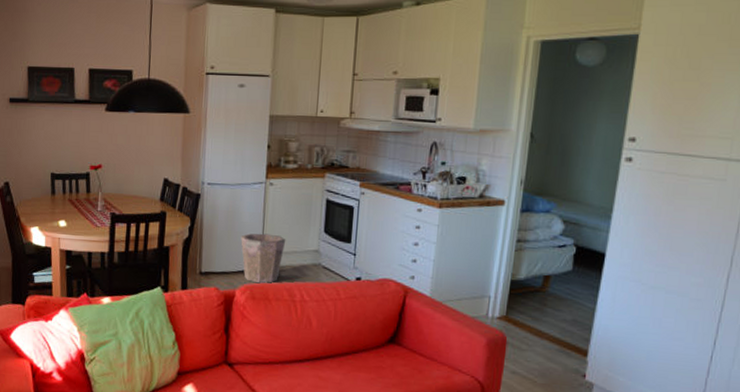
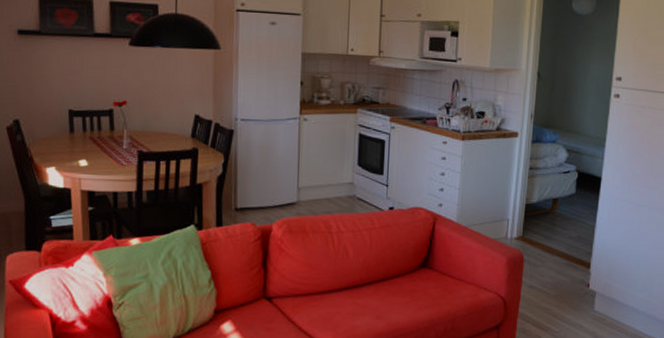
waste bin: present [241,233,286,284] -> none [276,167,322,217]

